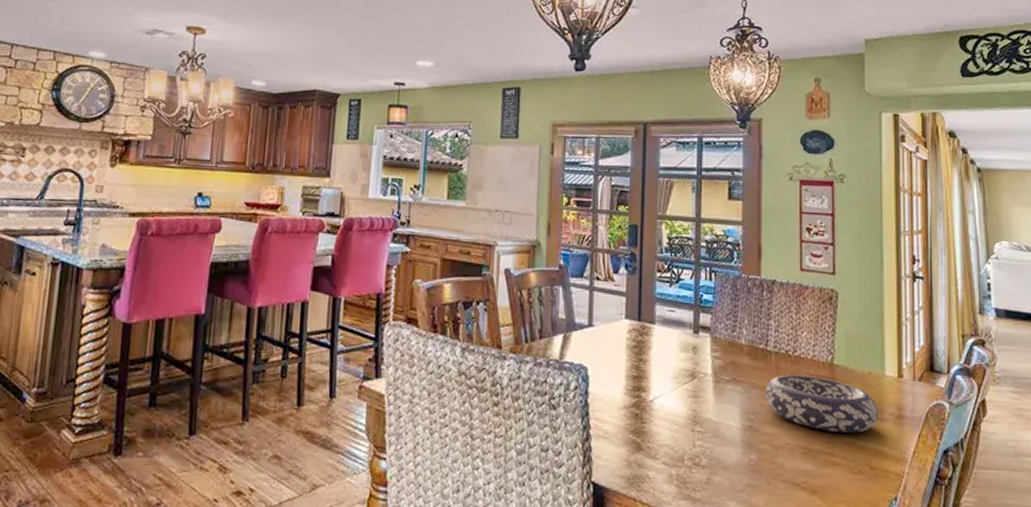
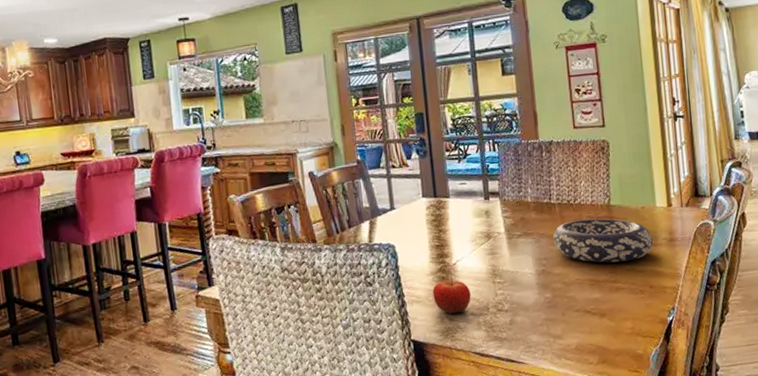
fruit: none [622,414,665,460] -> present [432,276,471,314]

